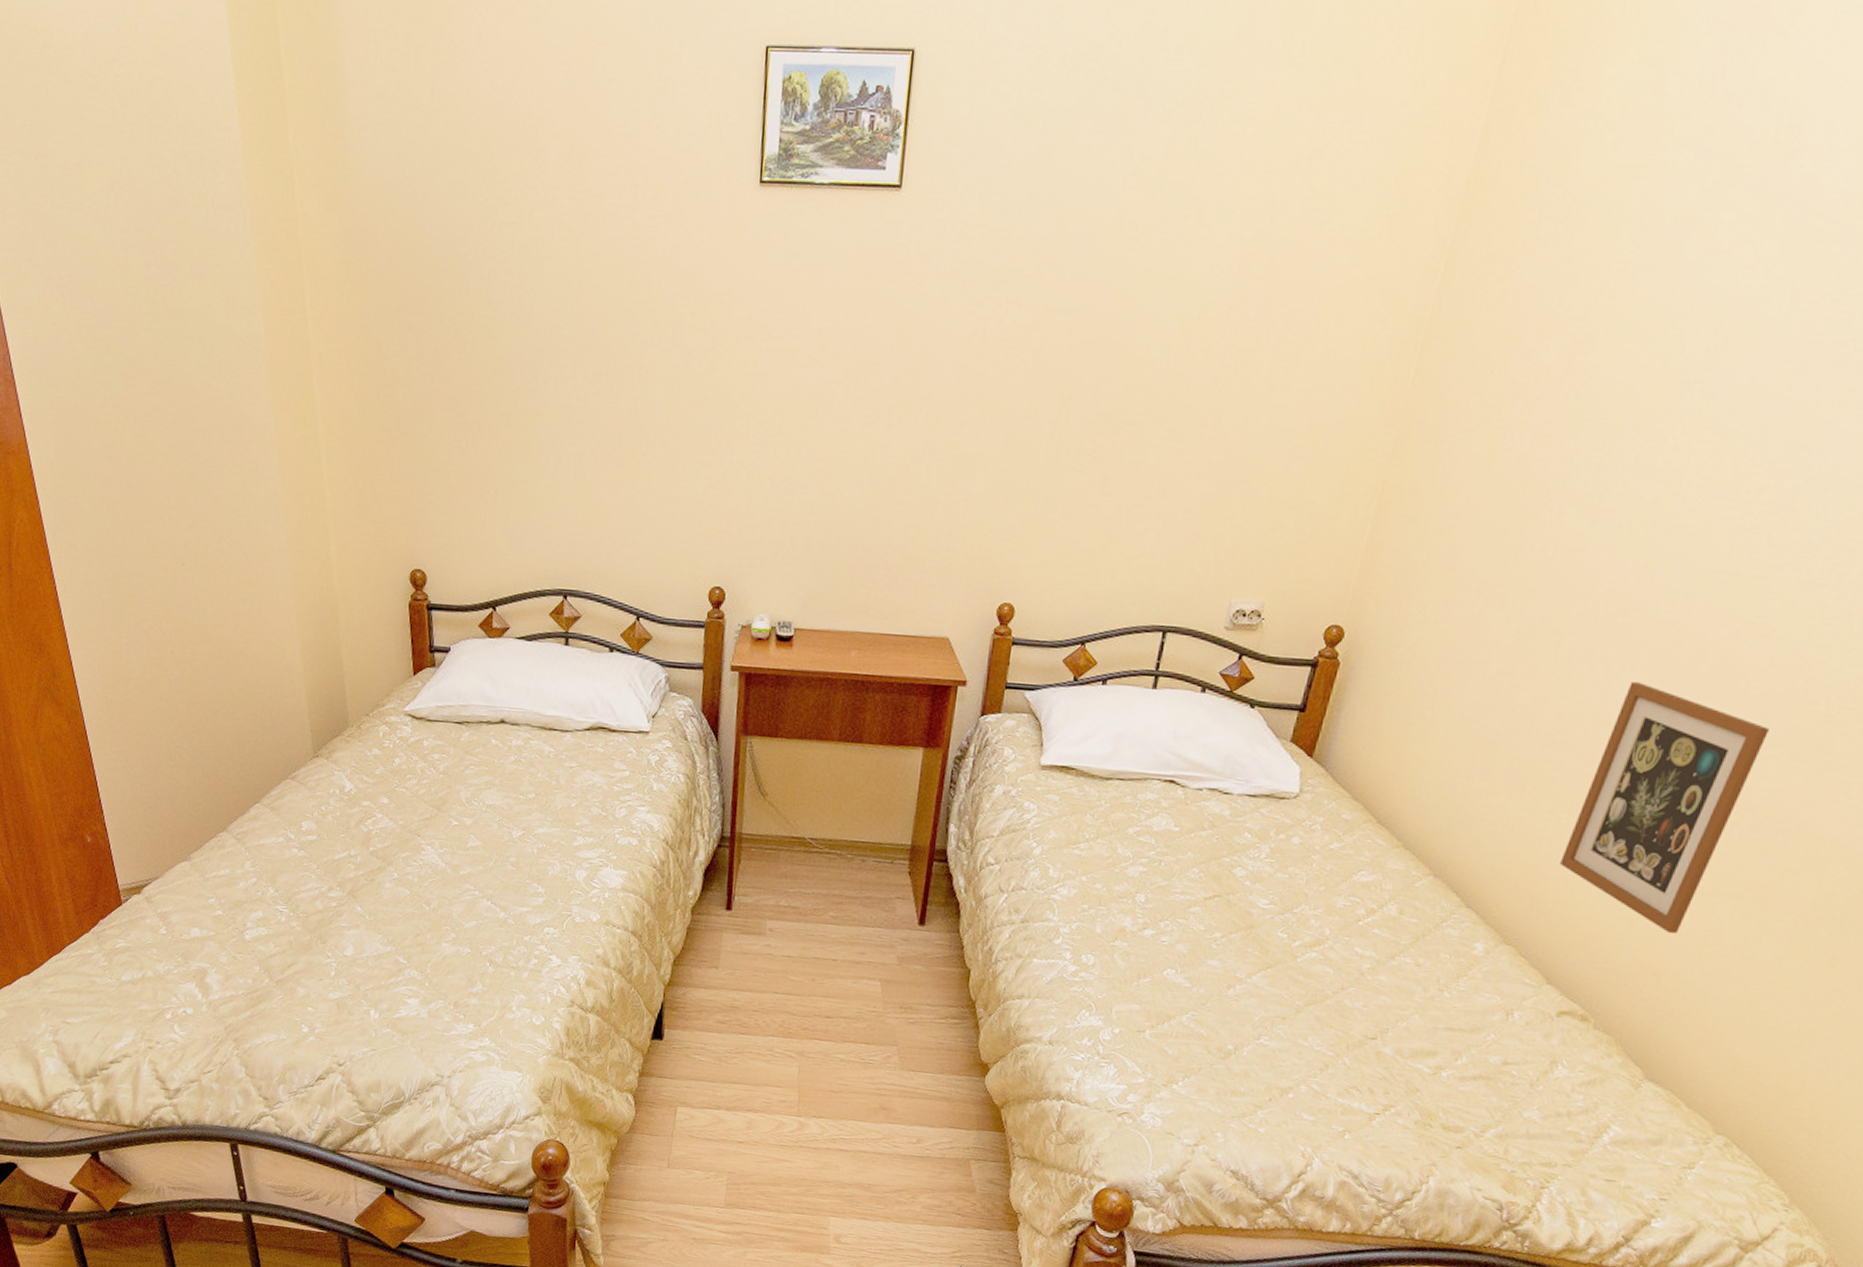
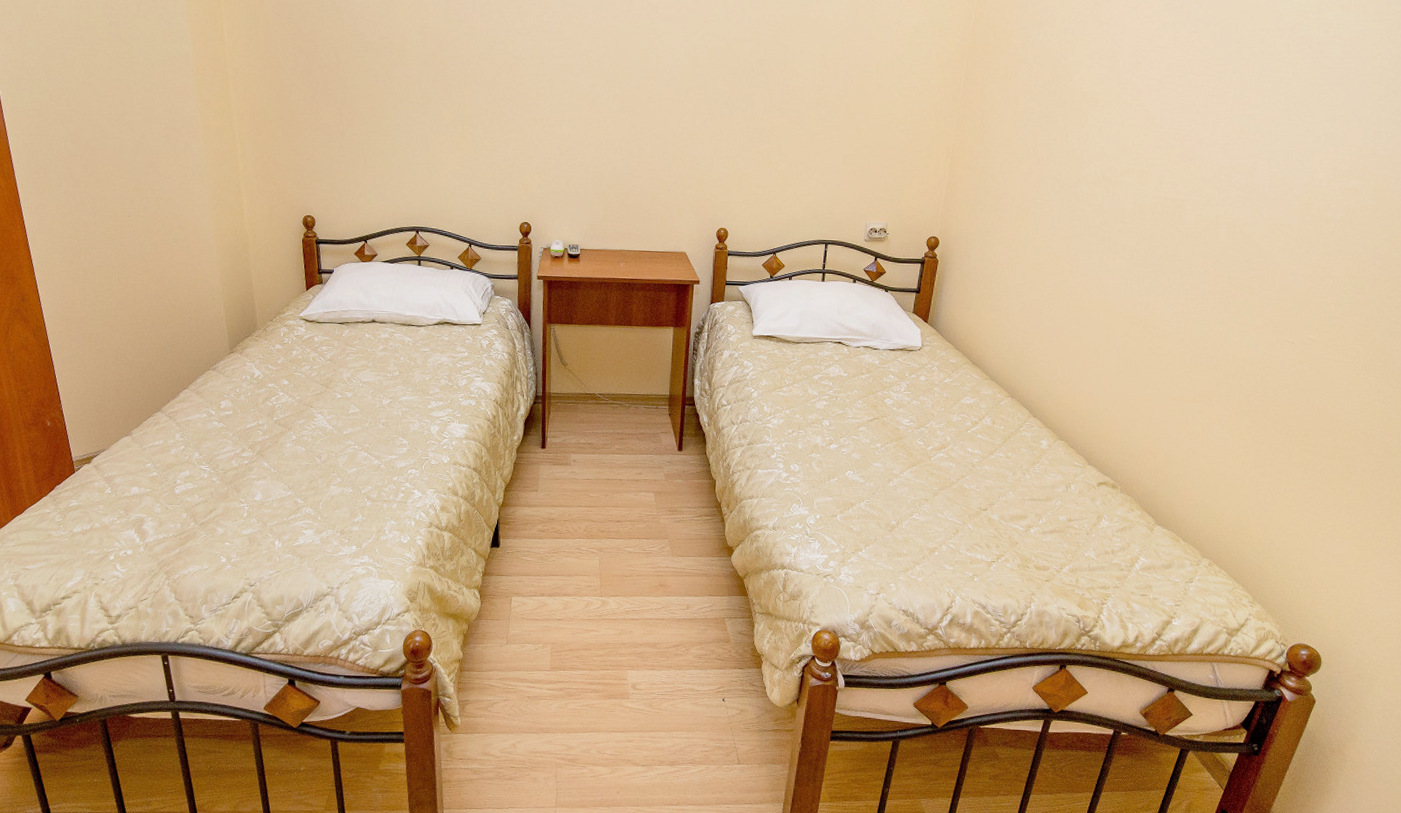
picture frame: present [1560,682,1769,933] -> none [1087,267,1198,426]

